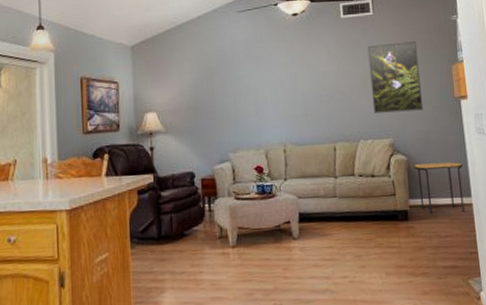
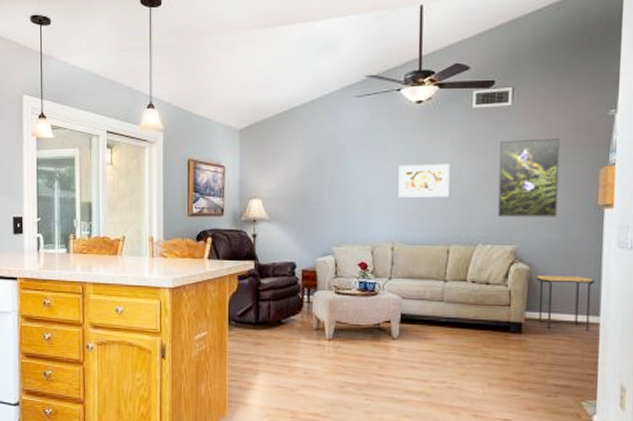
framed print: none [283,68,330,102] -> present [398,164,450,198]

